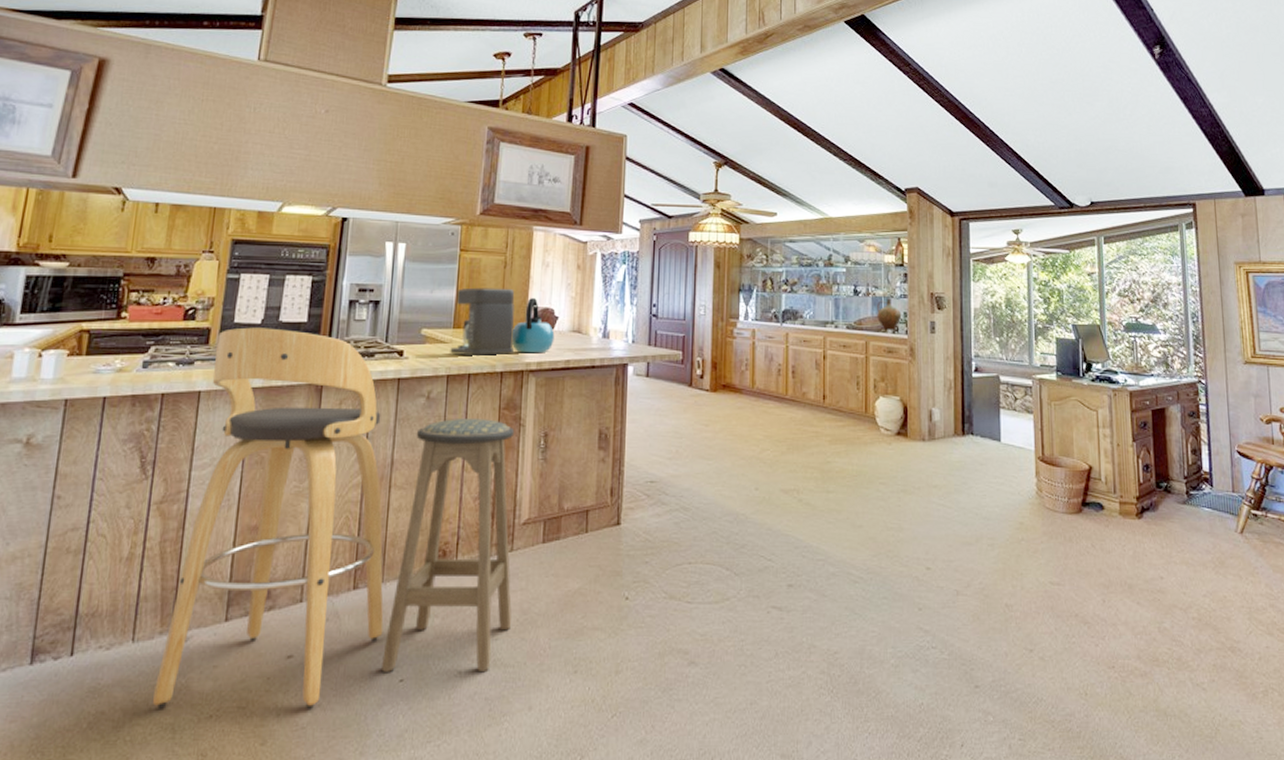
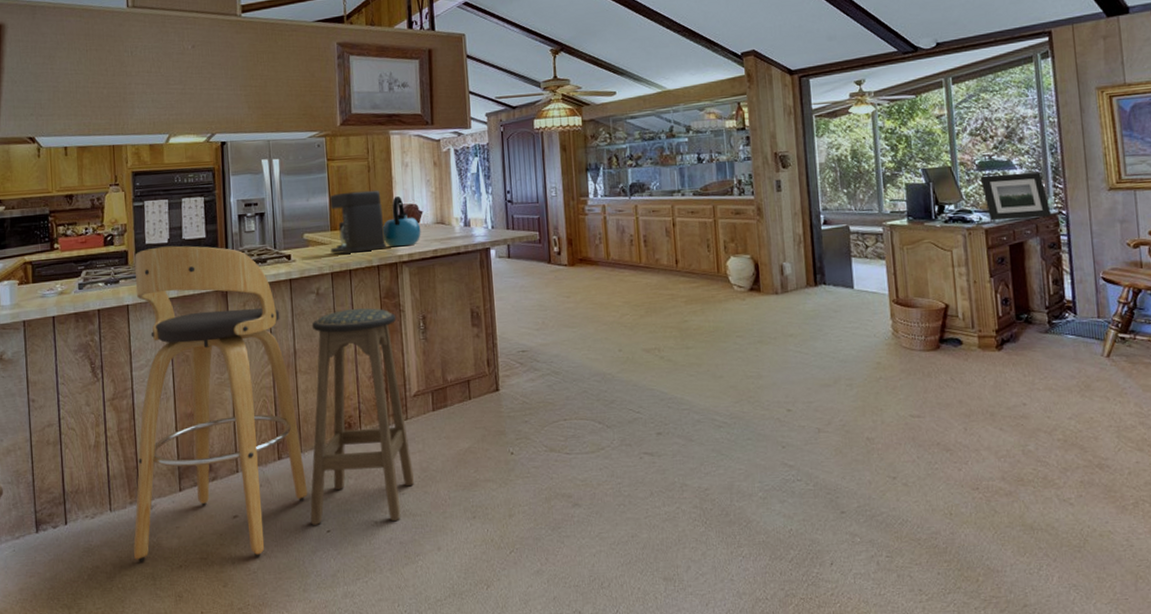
ceramic jug: present [877,298,902,331] -> none [721,162,747,194]
picture frame: none [1126,337,1192,385] -> present [980,171,1052,221]

